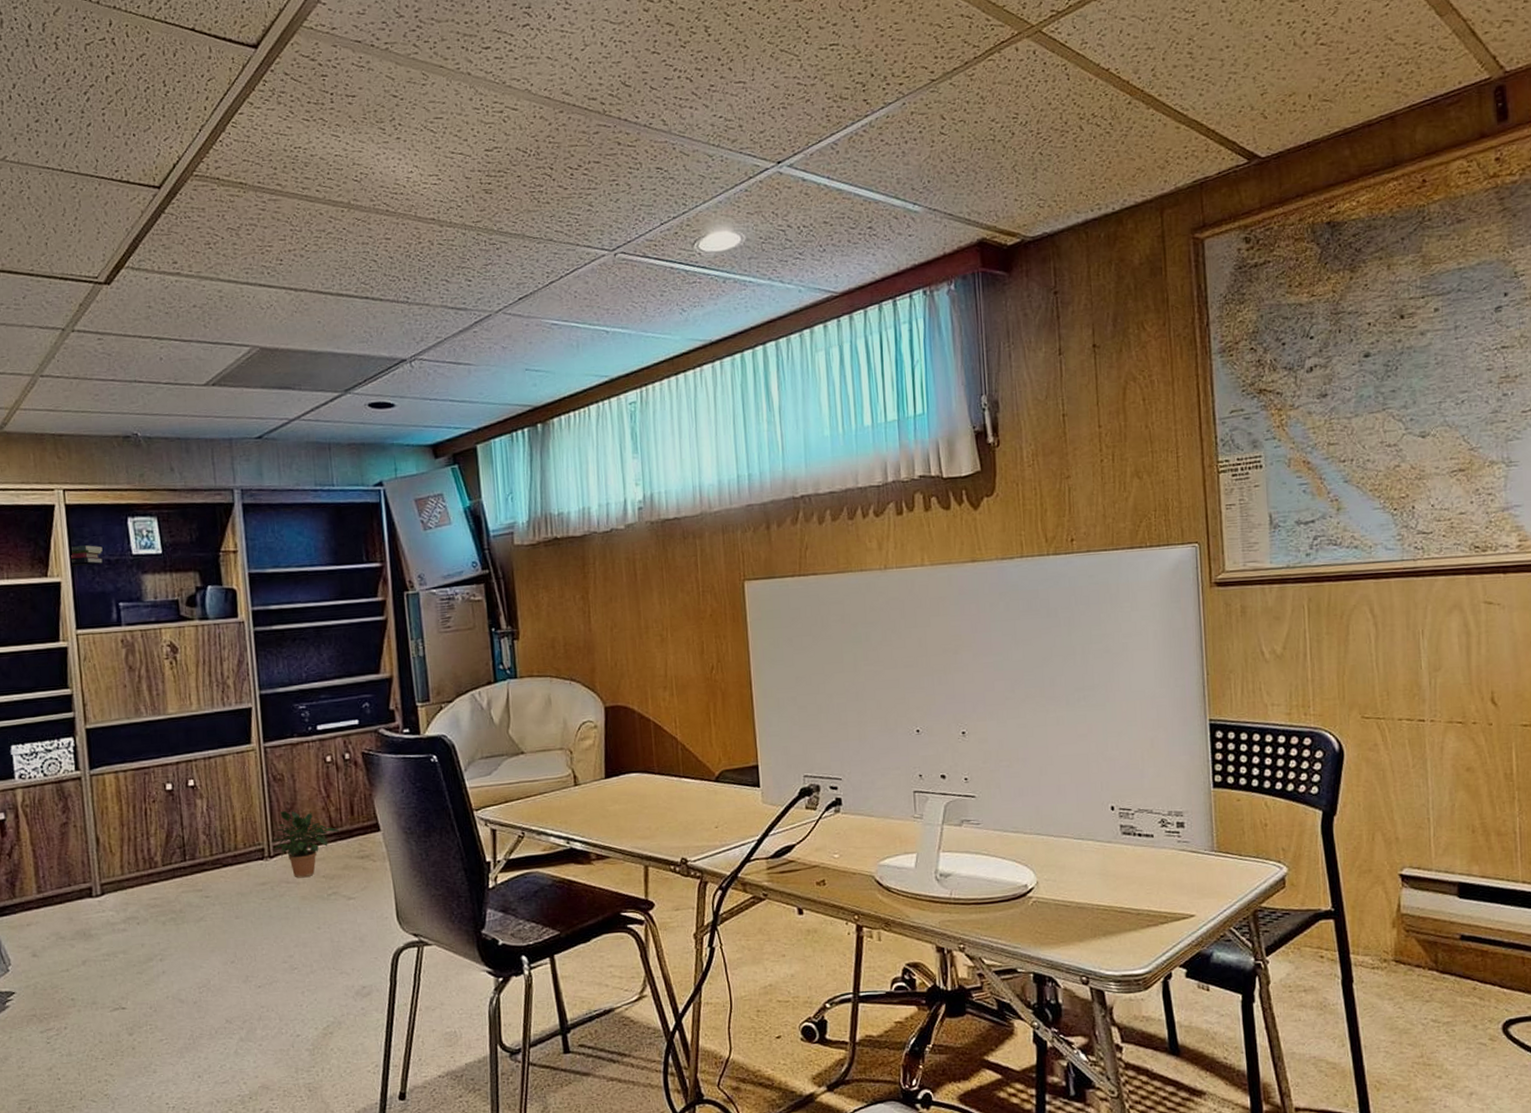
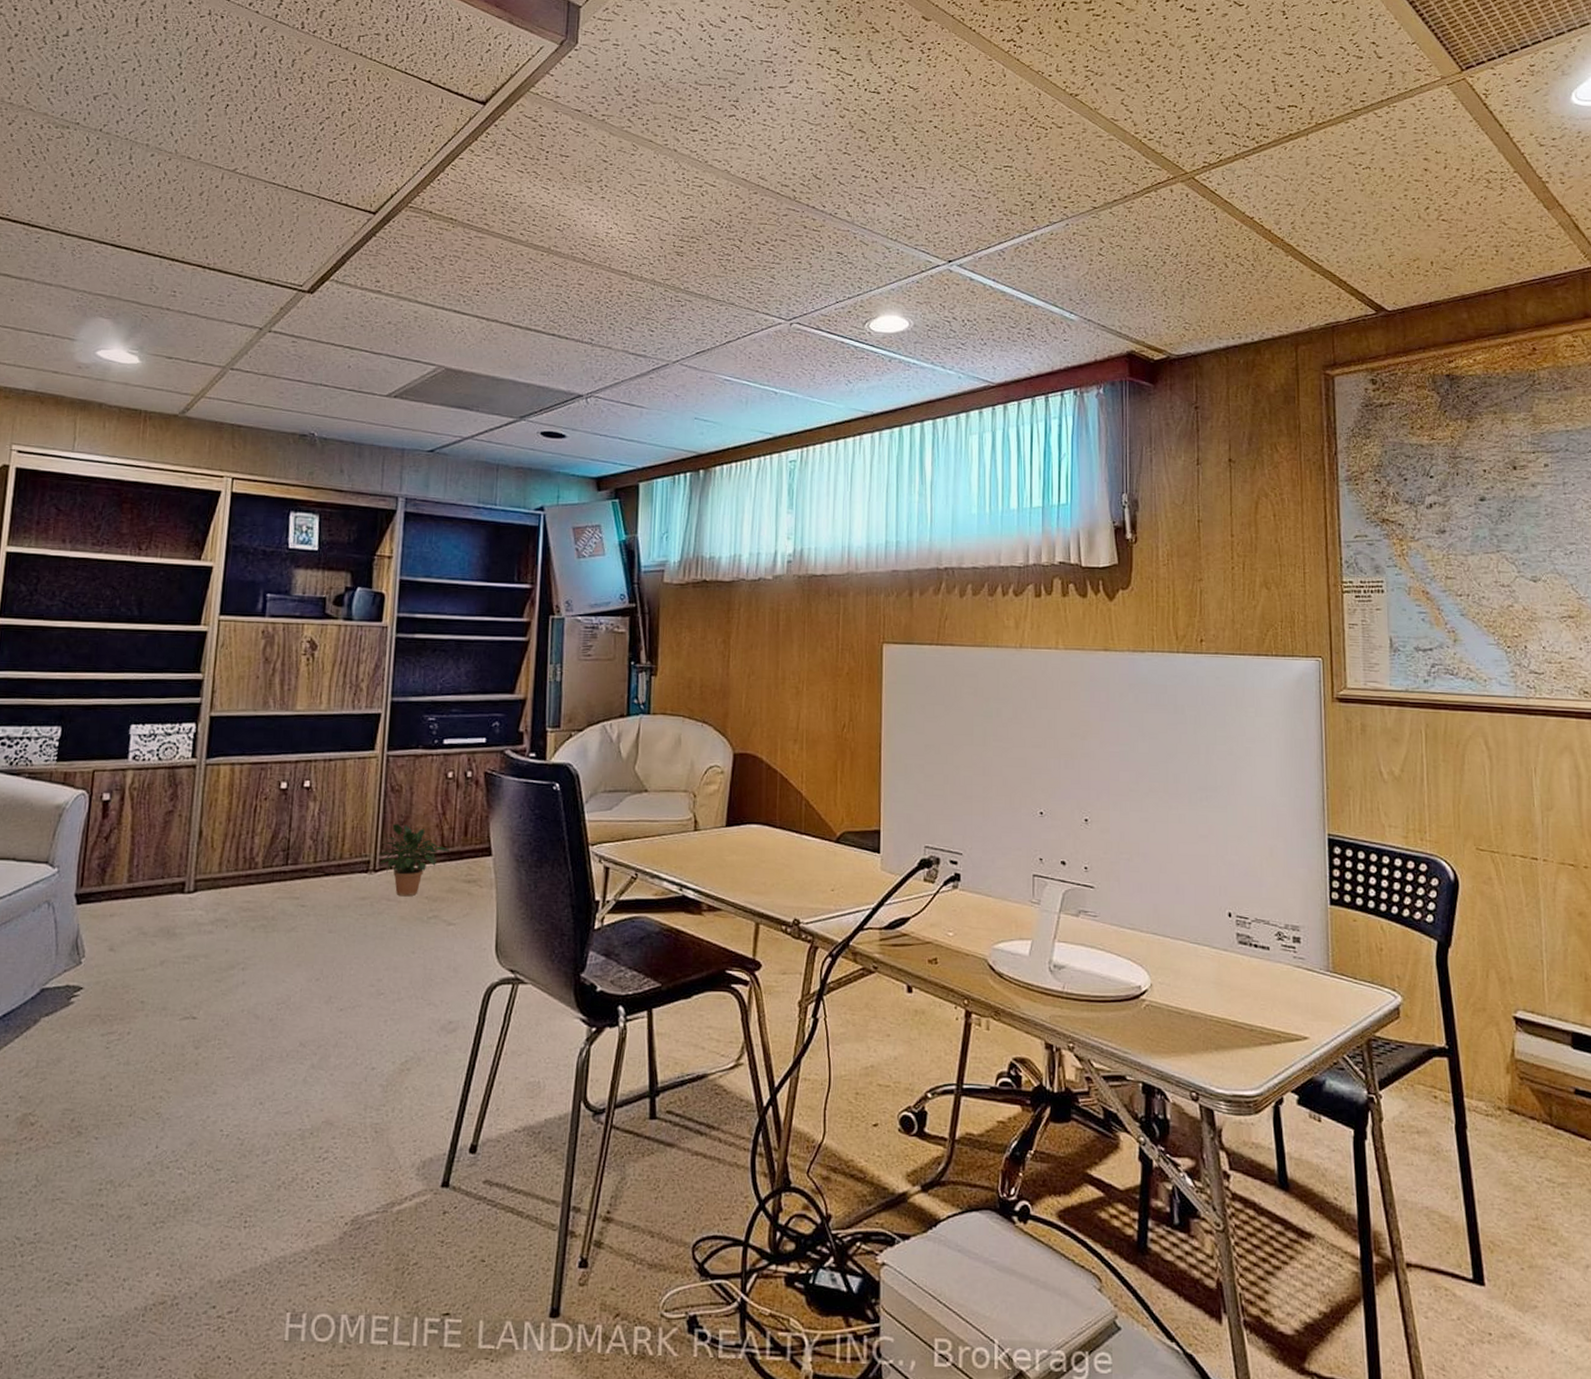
books: present [71,545,103,566] -> none [227,533,260,553]

